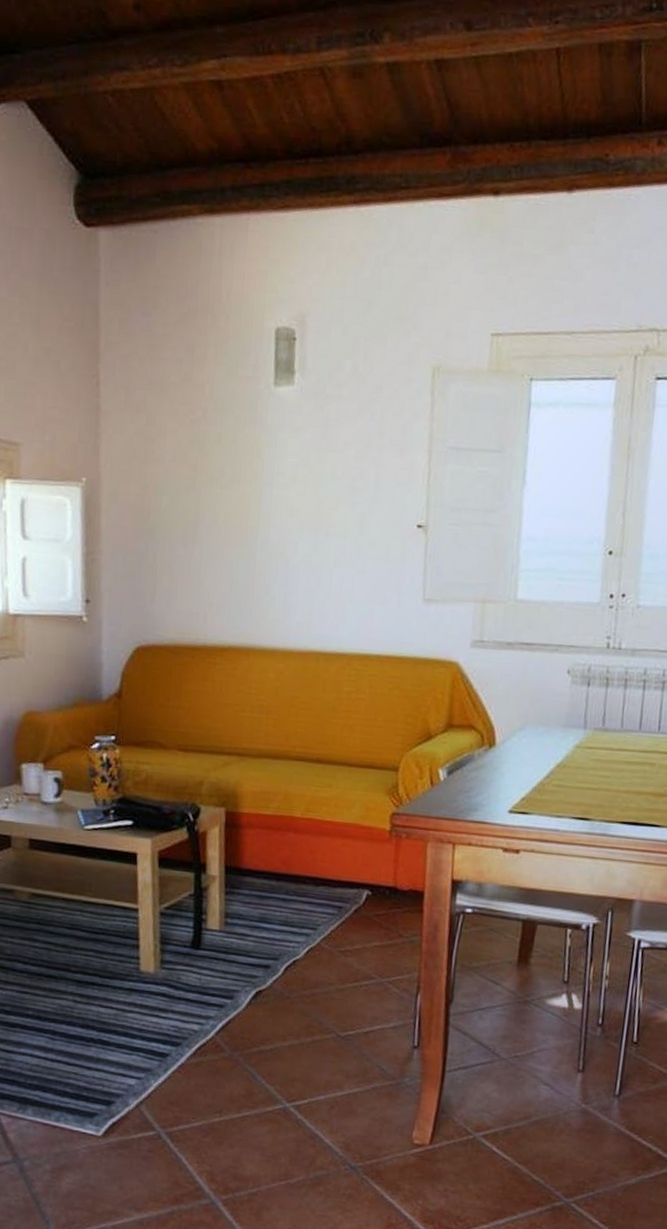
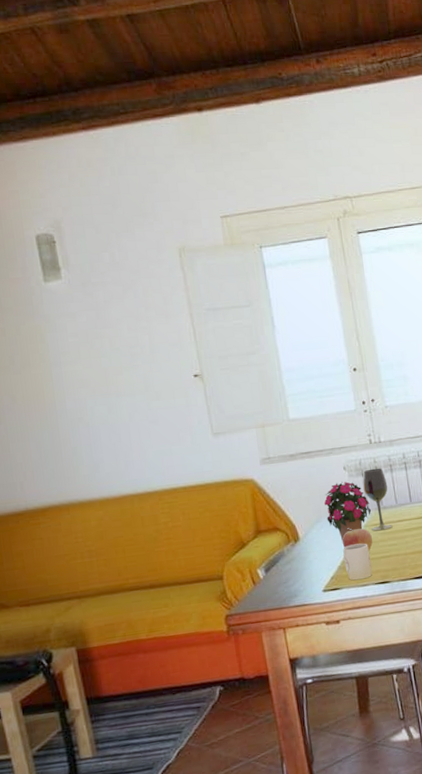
potted flower: none [533,687,589,759] -> present [324,481,371,541]
mug: none [541,765,575,810] -> present [343,543,373,581]
fruit: none [544,744,582,778] -> present [342,528,373,551]
wine glass: none [584,679,617,758] -> present [363,468,394,532]

